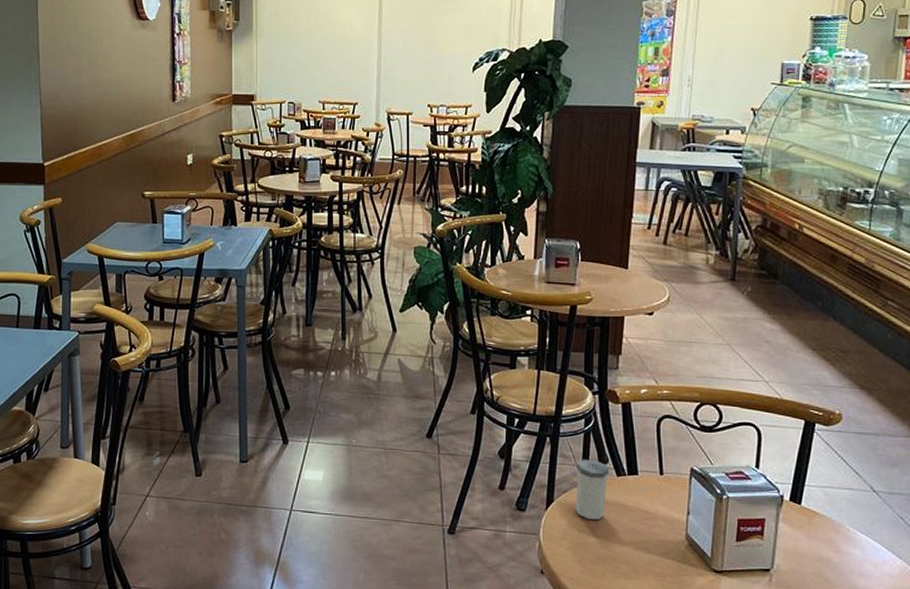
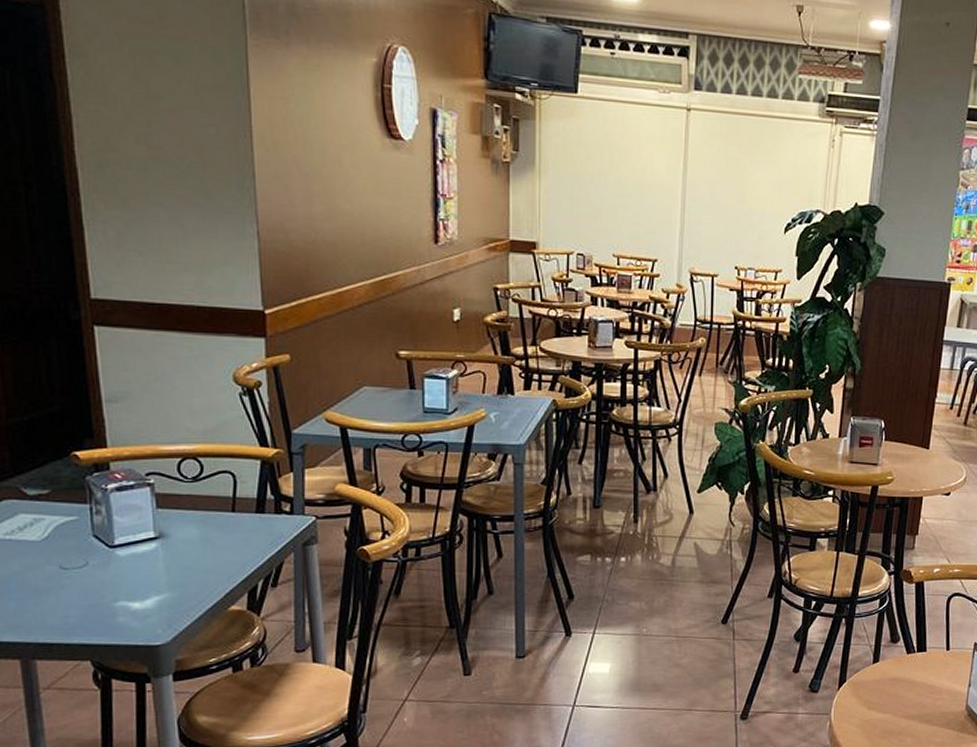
salt shaker: present [575,459,610,519] -> none [866,638,901,696]

